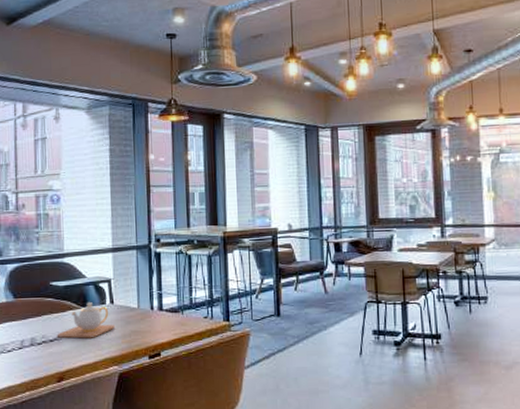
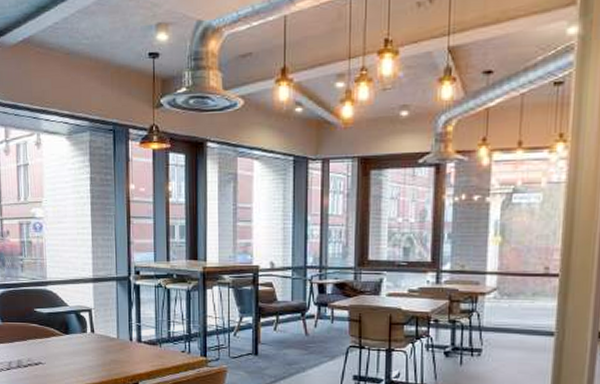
teapot: present [57,302,116,339] -> none [41,330,96,365]

